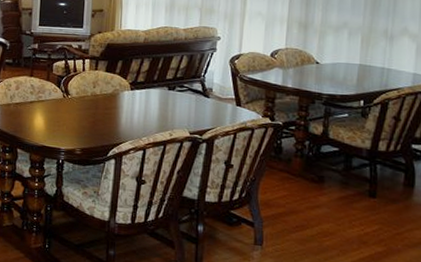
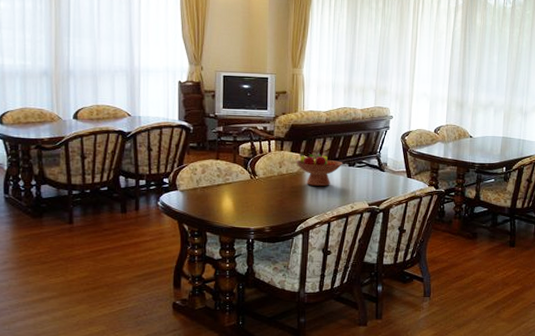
fruit bowl: none [110,73,162,110] -> present [296,153,343,186]

